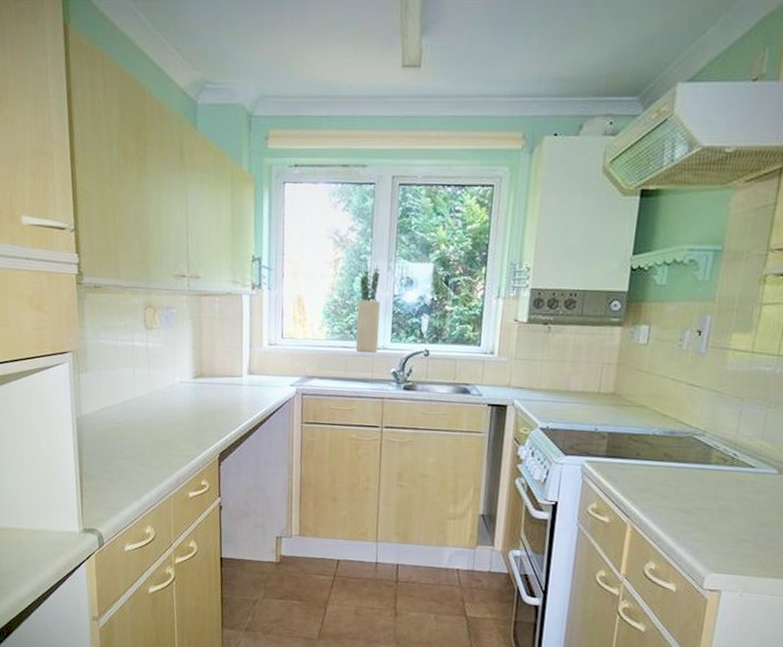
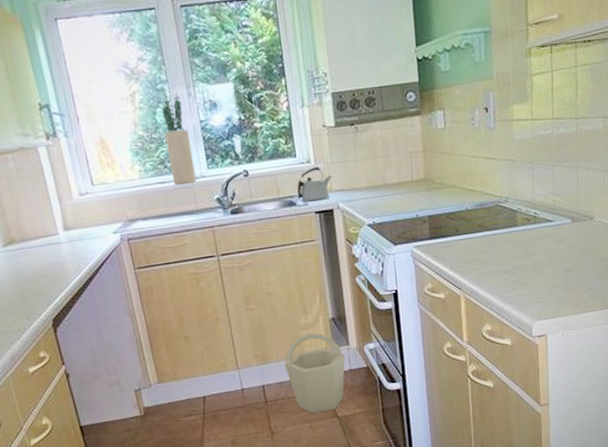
bucket: none [423,524,488,609] -> present [284,333,346,414]
kettle: none [473,359,513,394] -> present [297,167,332,204]

